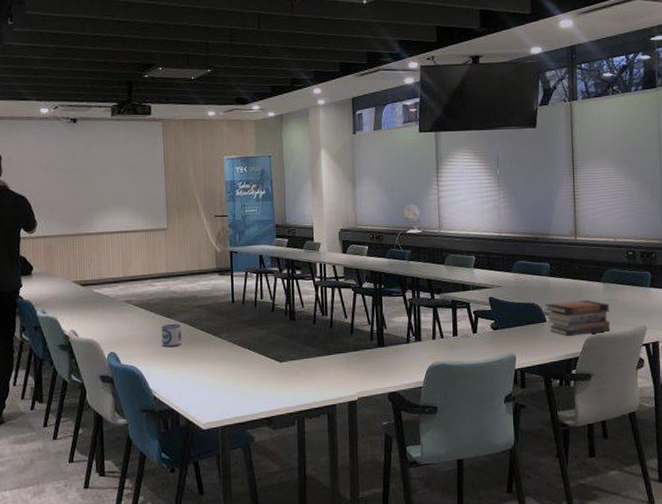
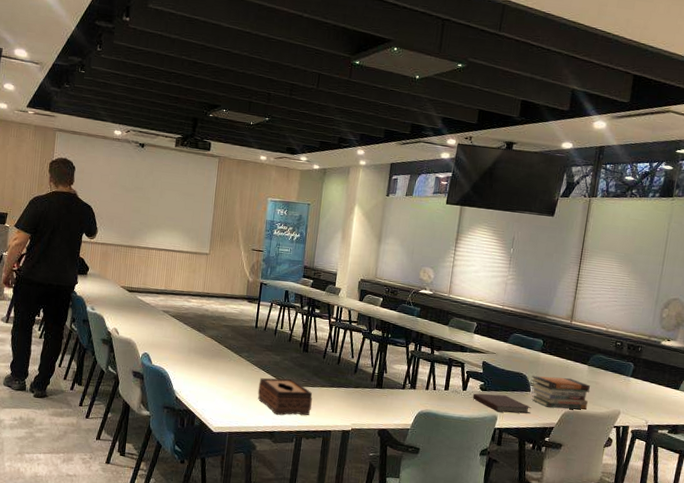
mug: present [161,324,183,348] -> none [189,337,209,358]
tissue box: none [246,353,309,398] -> present [257,377,313,416]
notebook: none [485,331,551,351] -> present [472,393,531,414]

